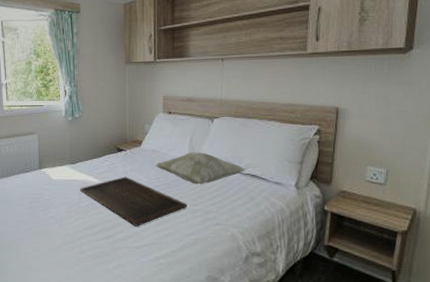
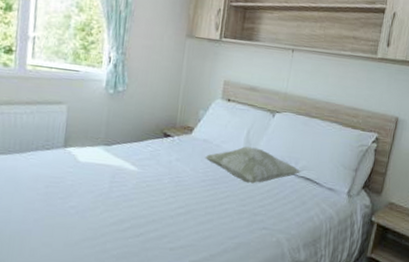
tray: present [80,176,187,226] -> none [112,166,235,225]

